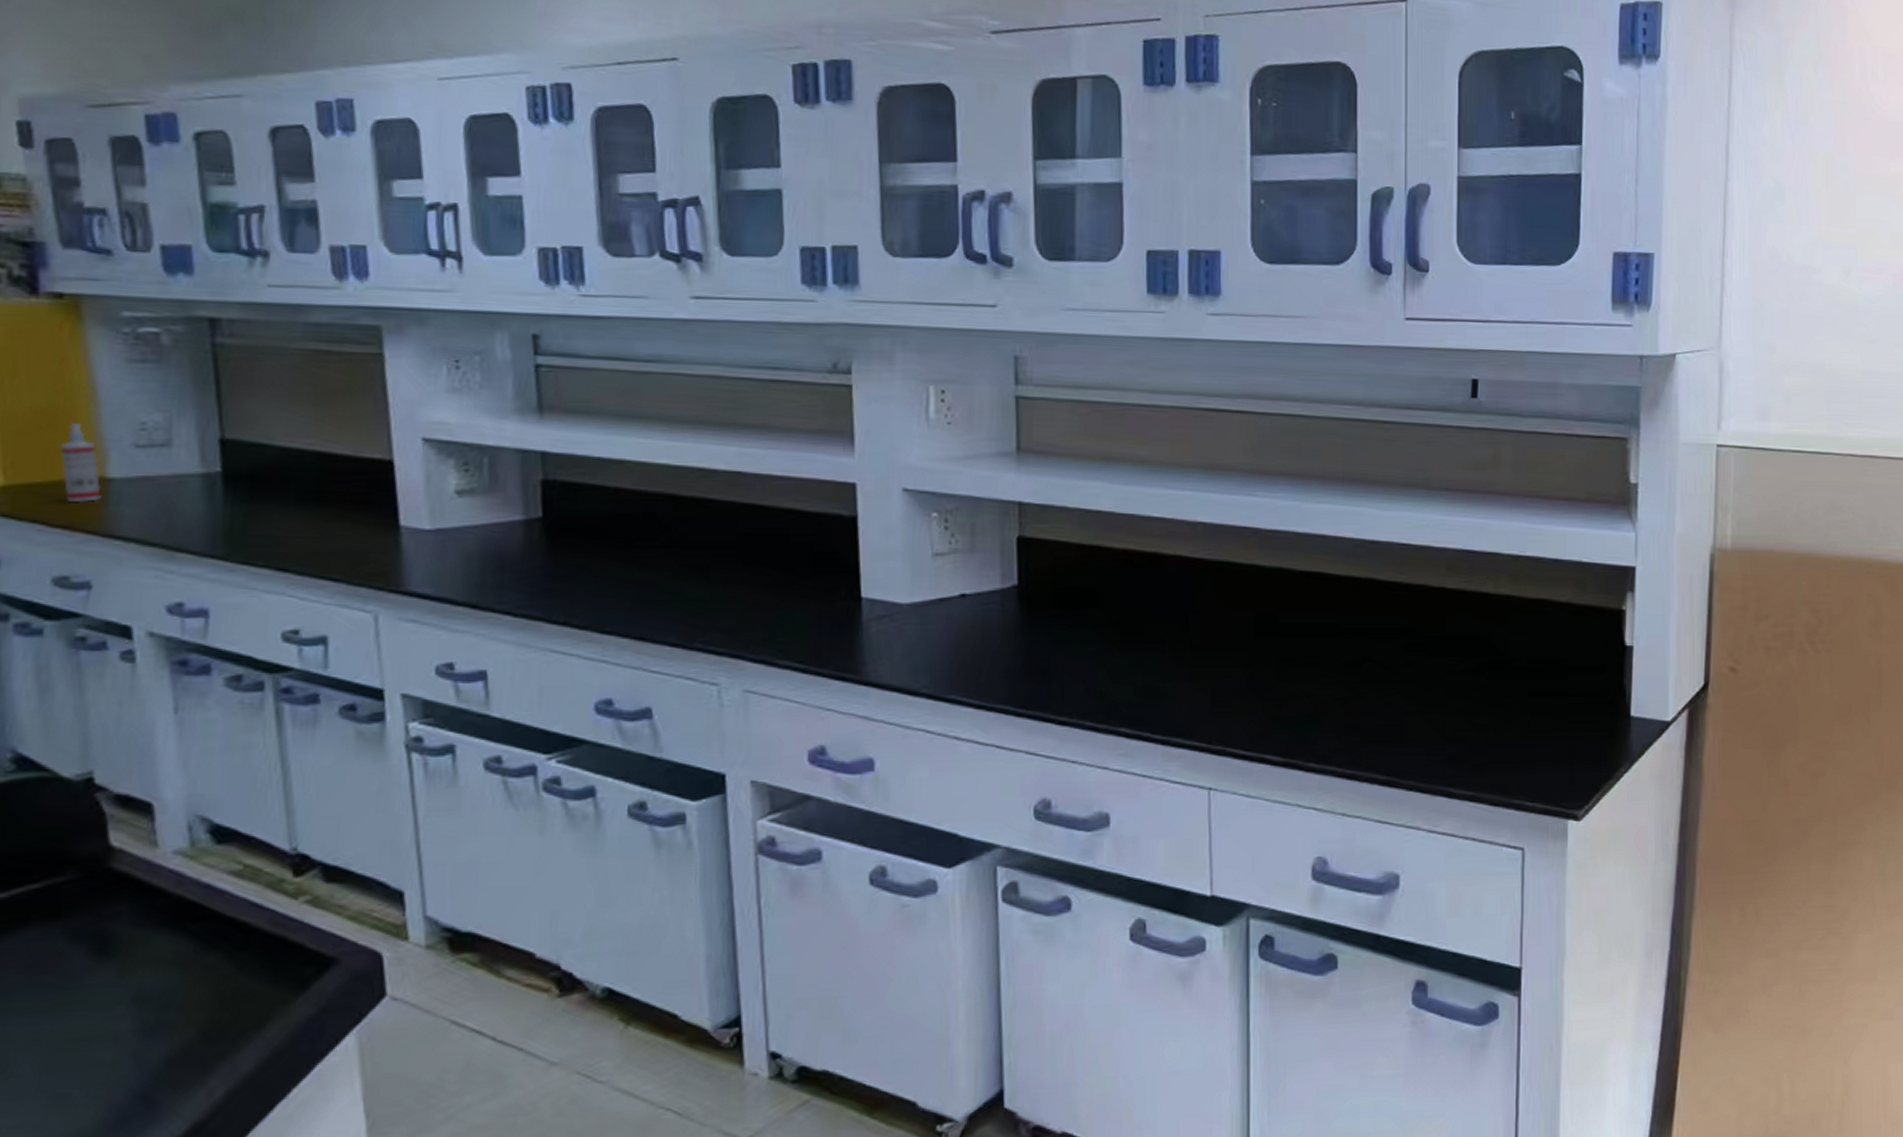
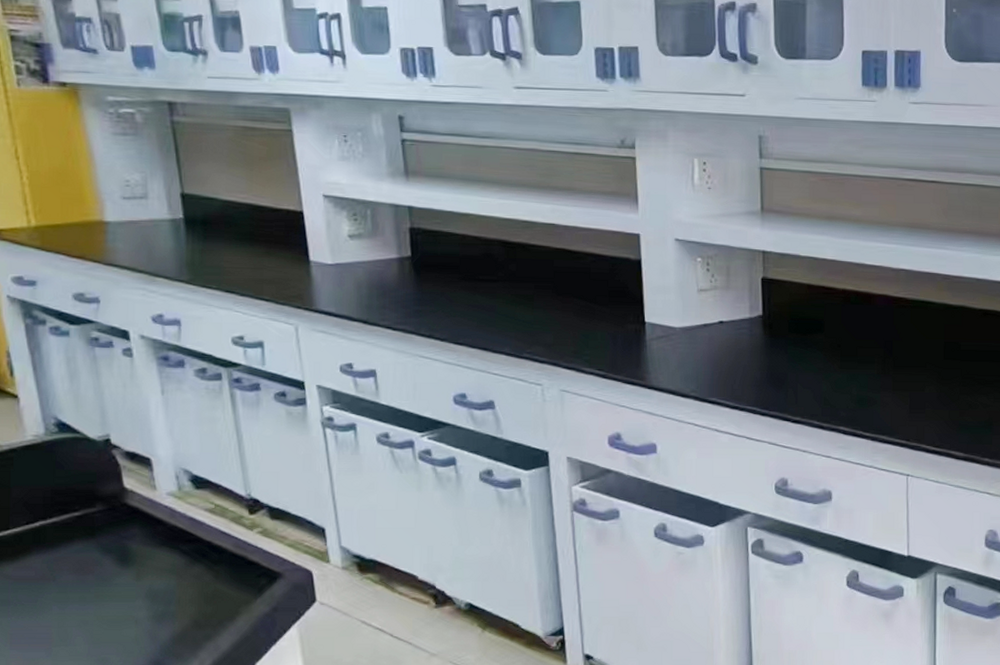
spray bottle: present [60,423,101,503] -> none [71,180,102,240]

